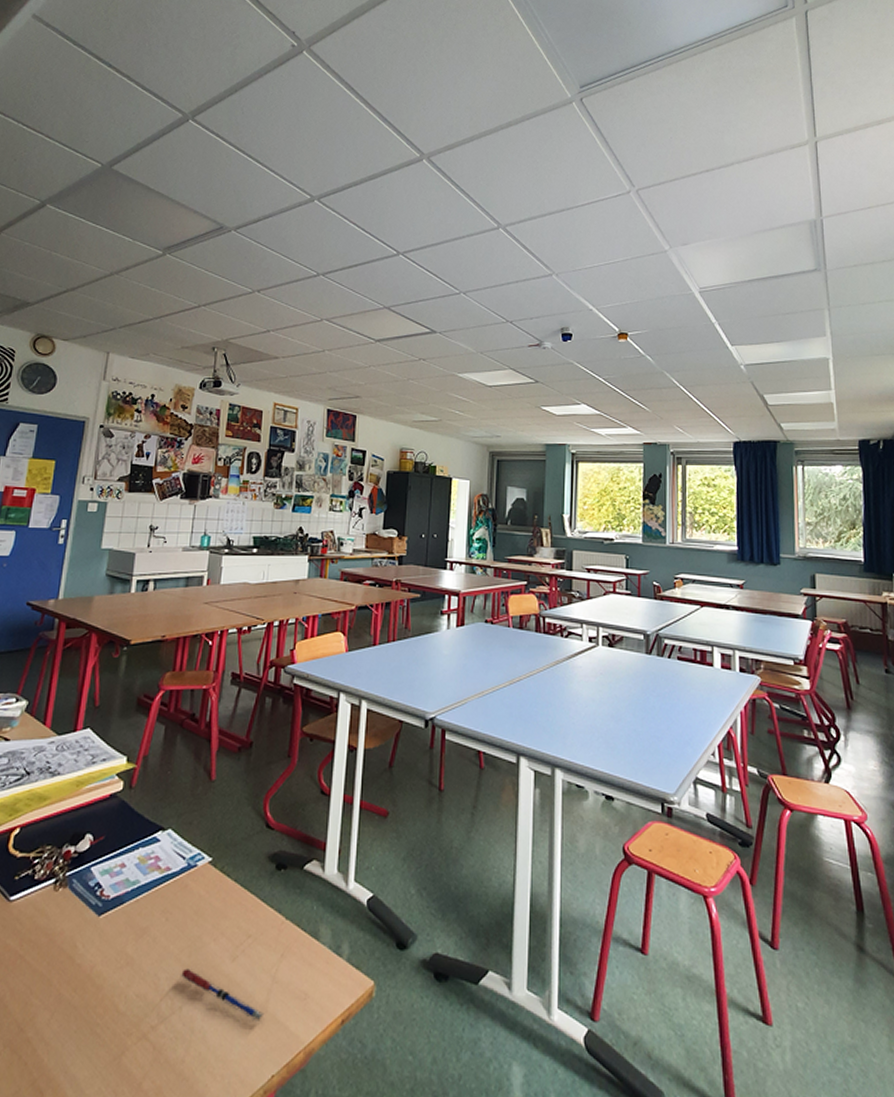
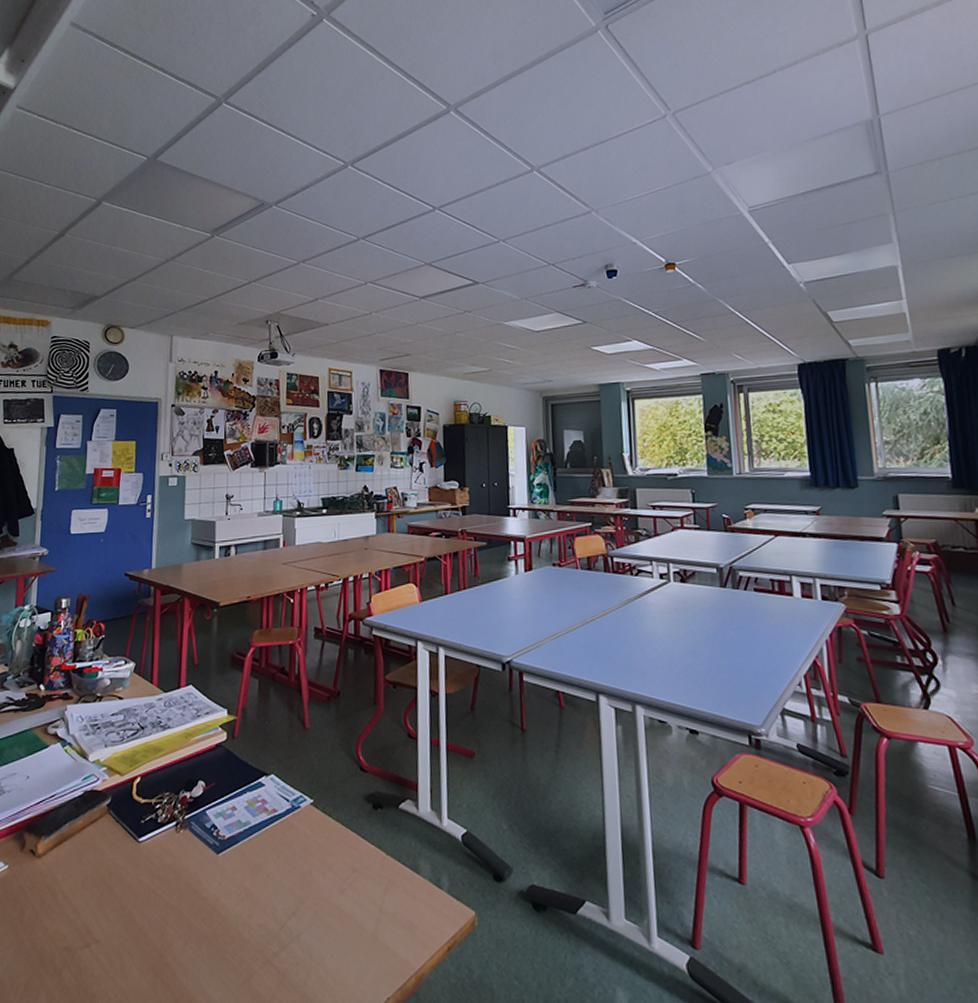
pen: present [181,969,263,1021] -> none [296,901,374,949]

